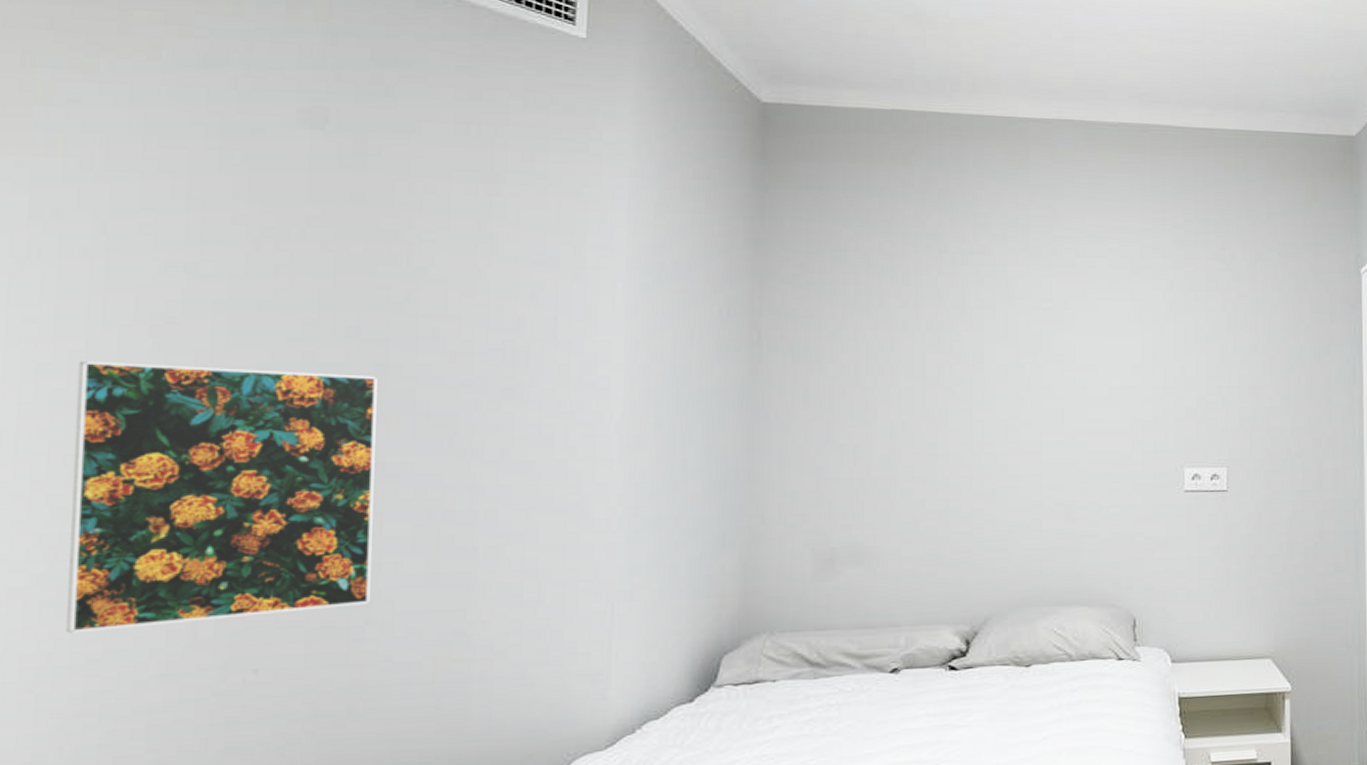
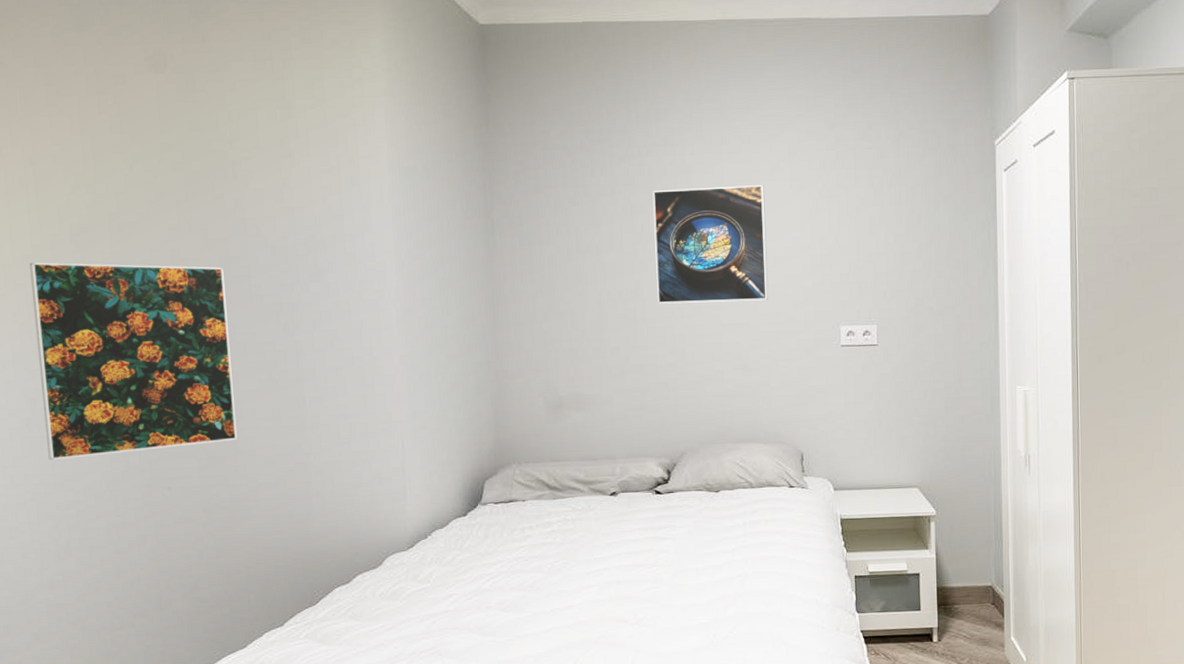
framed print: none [965,304,1101,438] -> present [652,185,769,304]

